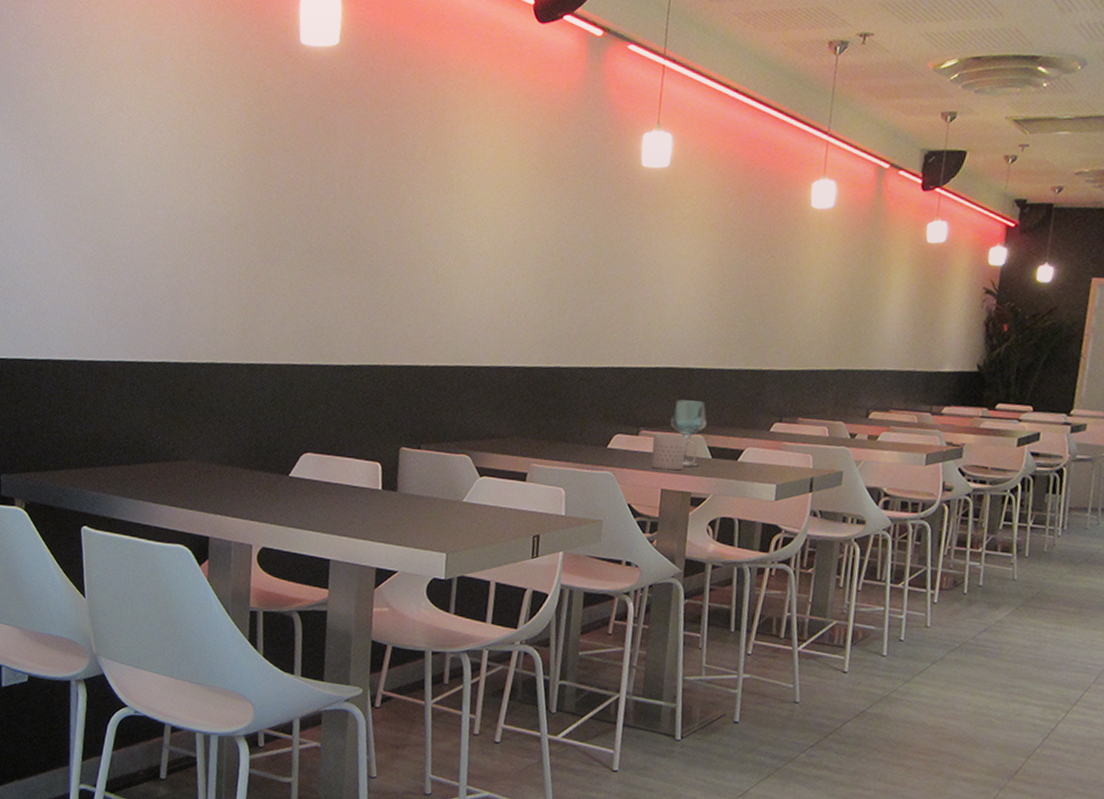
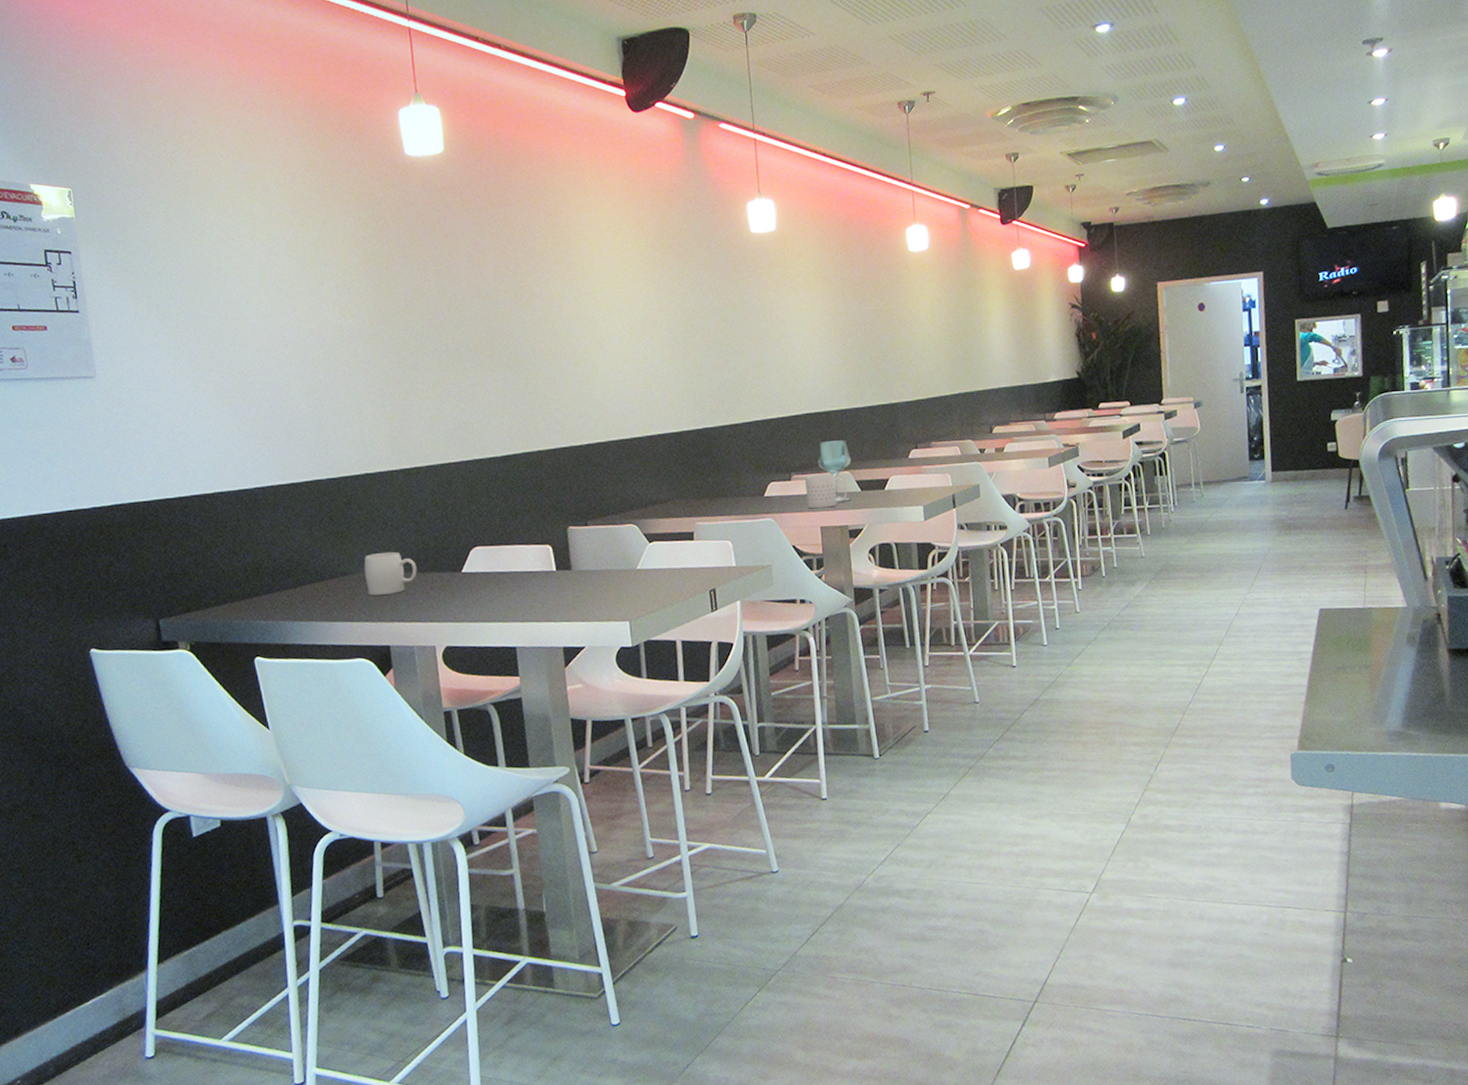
mug: none [195,443,247,487] -> present [364,551,417,596]

